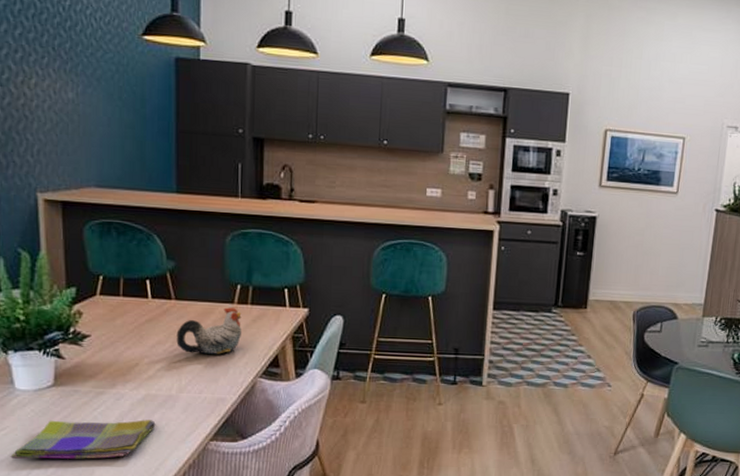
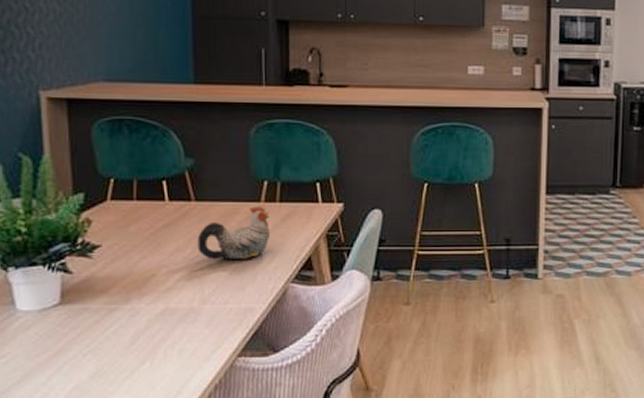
dish towel: present [10,419,156,459] -> none [11,337,177,389]

